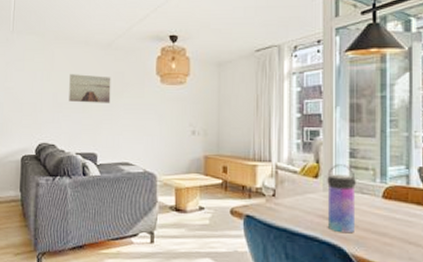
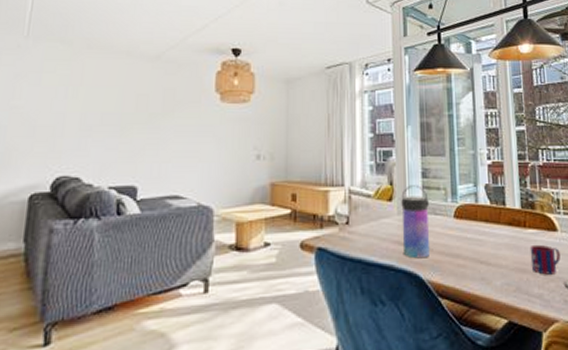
wall art: present [69,74,111,103] -> none [102,90,160,125]

